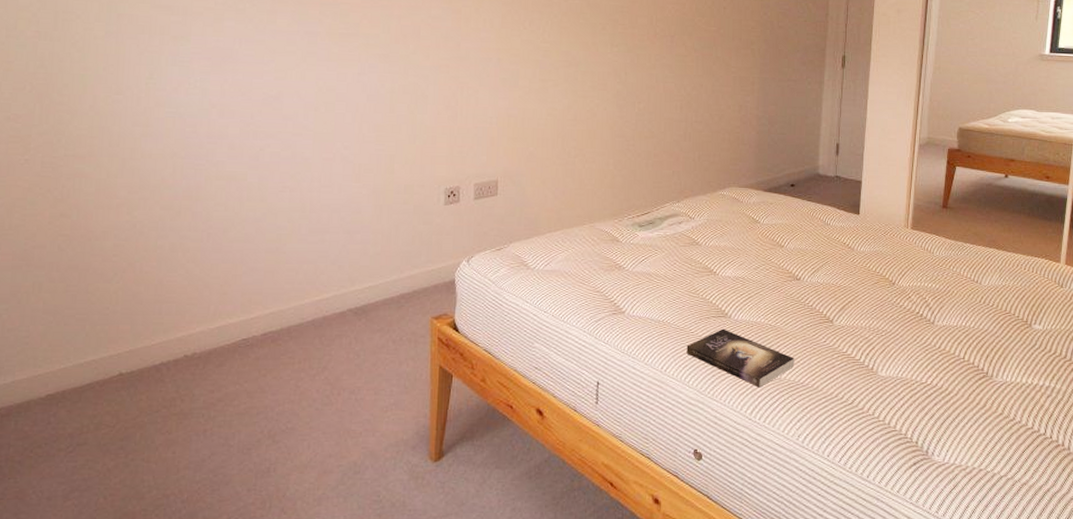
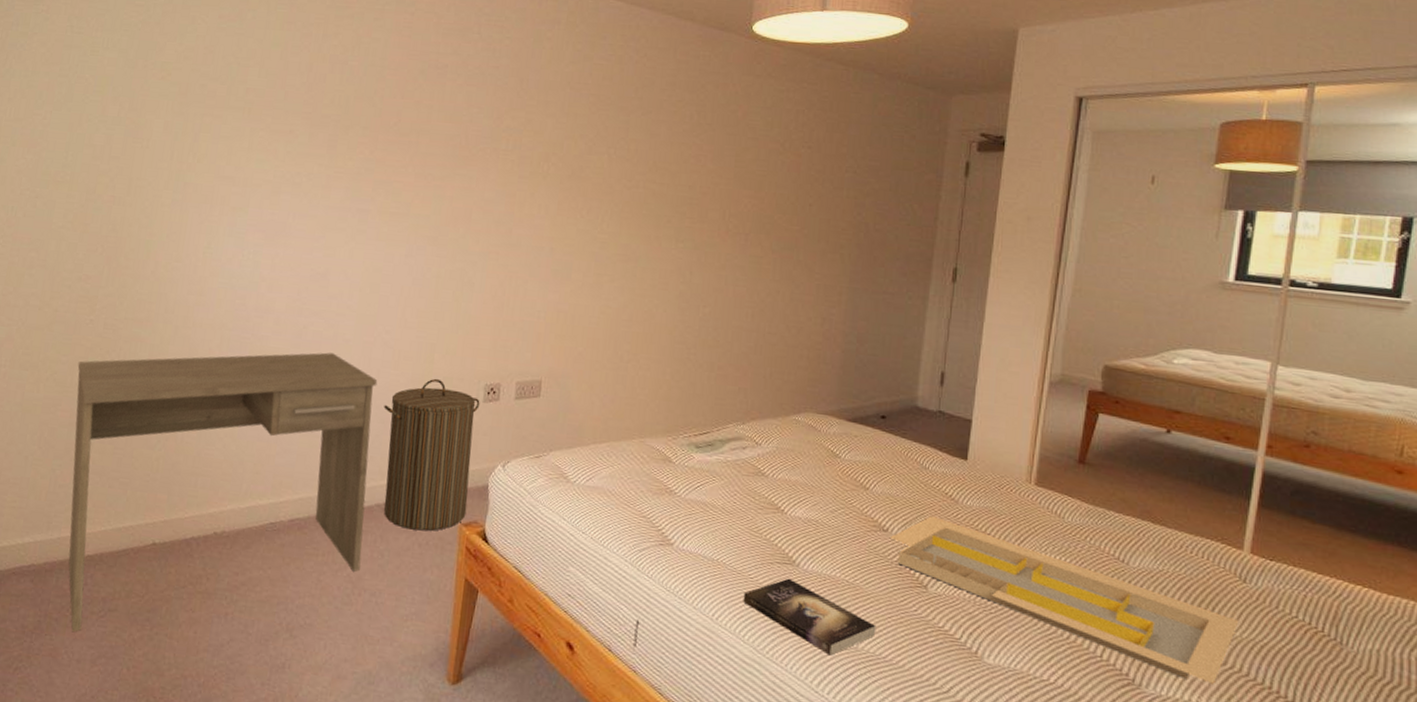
desk: none [15,172,340,472] -> present [68,352,378,633]
laundry hamper: none [348,187,442,328] -> present [384,378,480,531]
serving tray: none [802,263,1059,368] -> present [889,516,1239,684]

